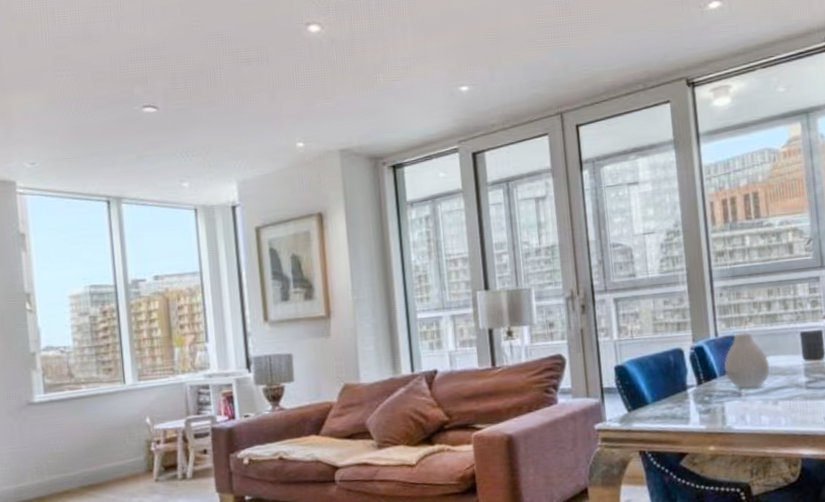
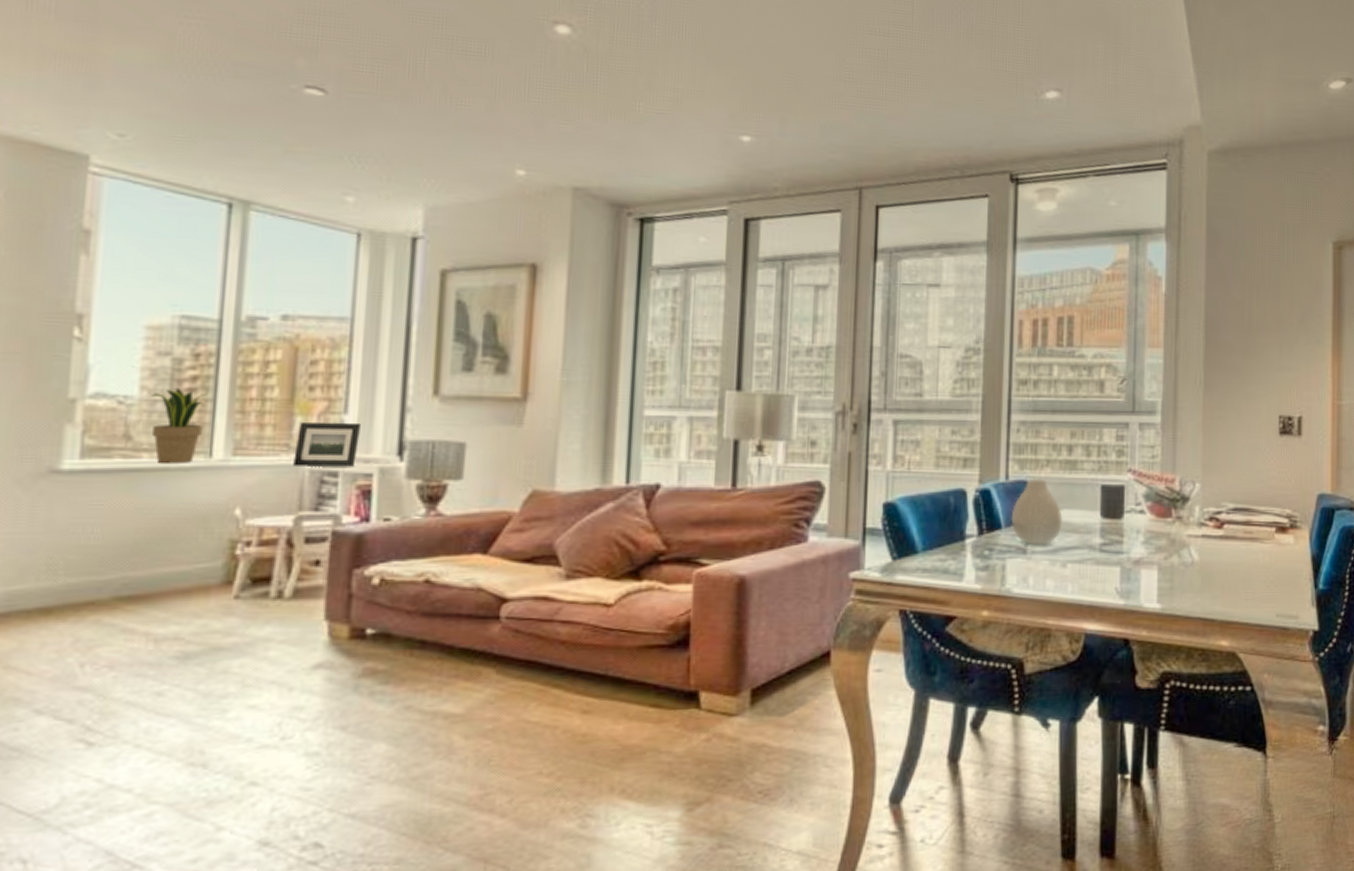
potted plant: none [80,336,117,392] -> present [150,387,207,465]
picture frame: none [177,347,220,384] -> present [293,422,362,467]

